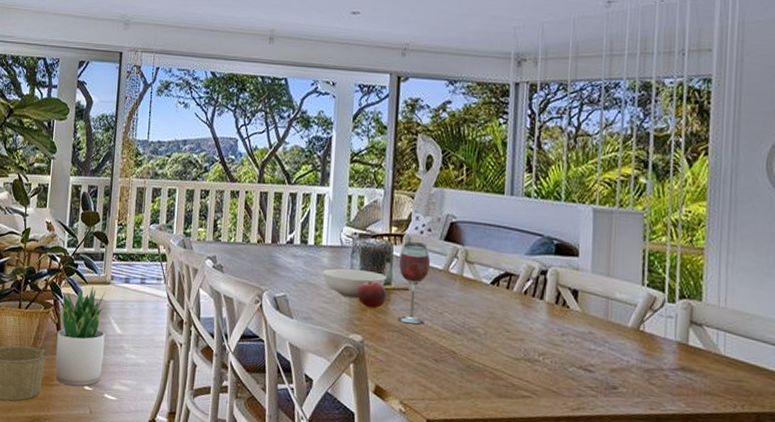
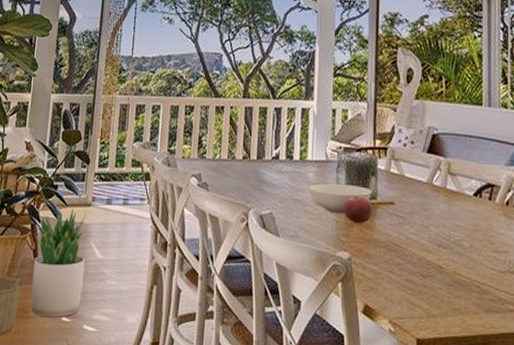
wineglass: present [398,241,431,325] -> none [383,155,415,239]

